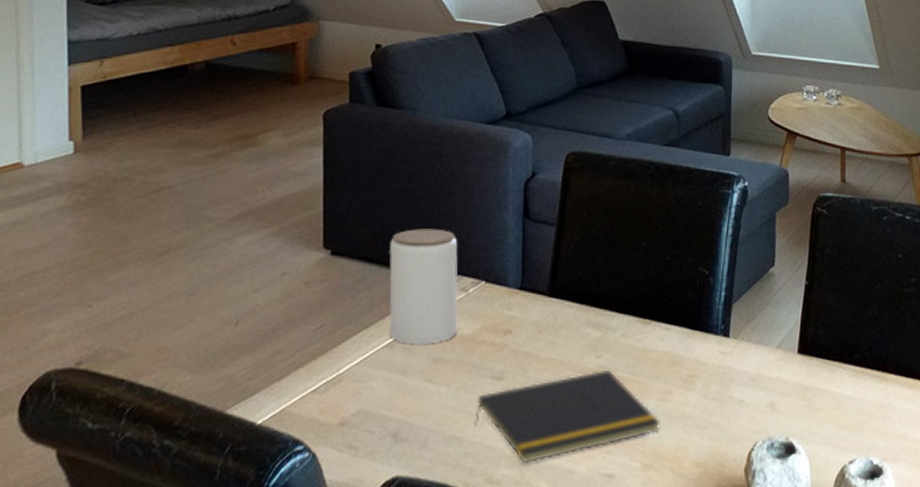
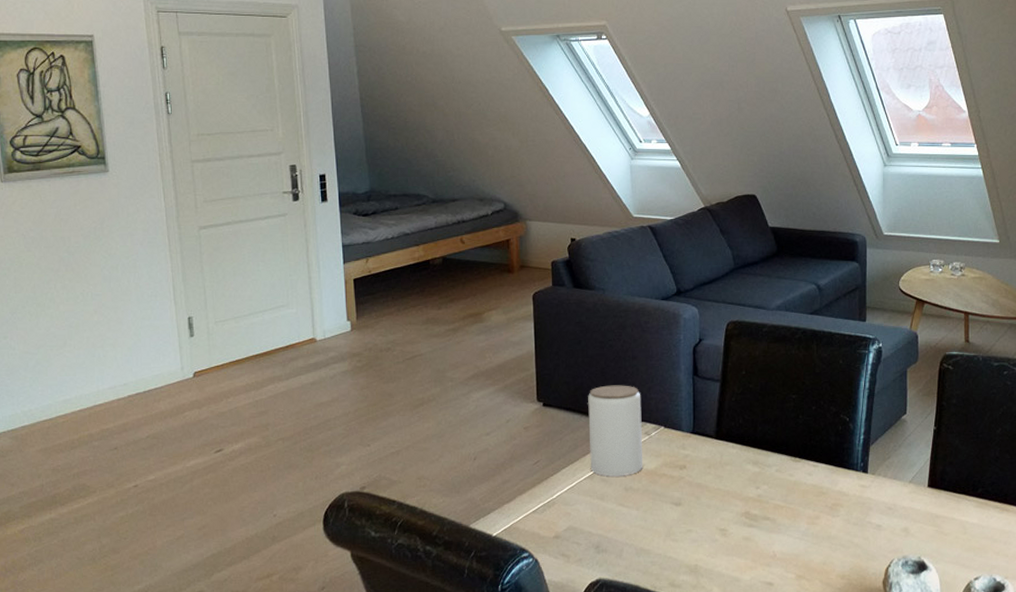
notepad: present [475,369,660,464] -> none [659,498,810,572]

